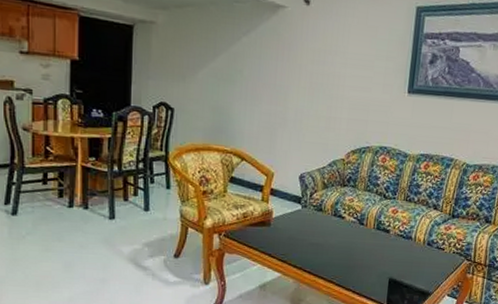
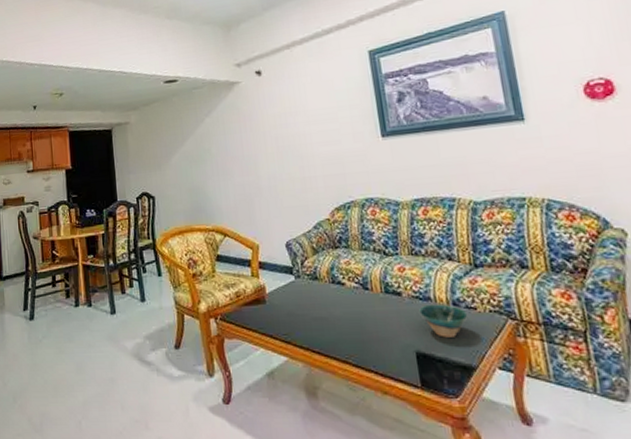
bowl: none [400,242,437,270] -> present [419,304,468,338]

